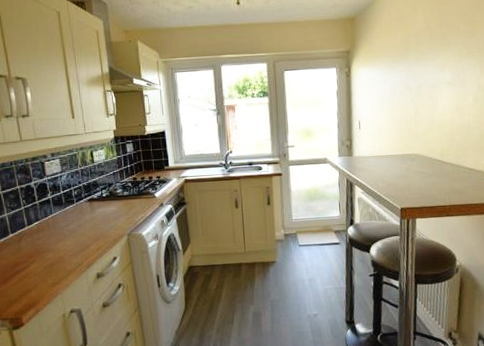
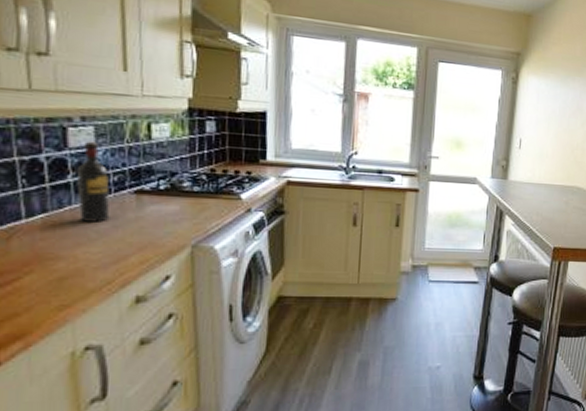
wine bottle: none [53,169,75,225] -> present [77,141,111,222]

